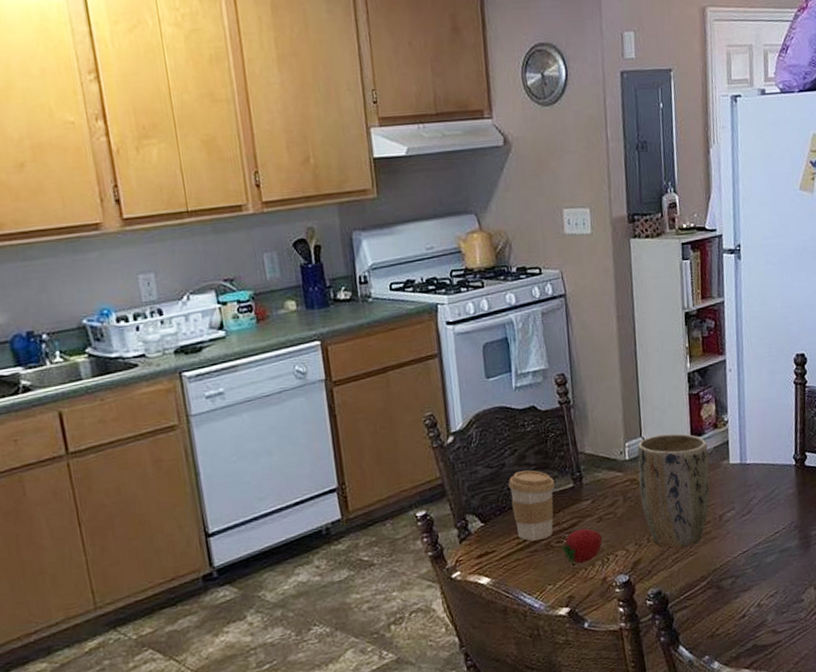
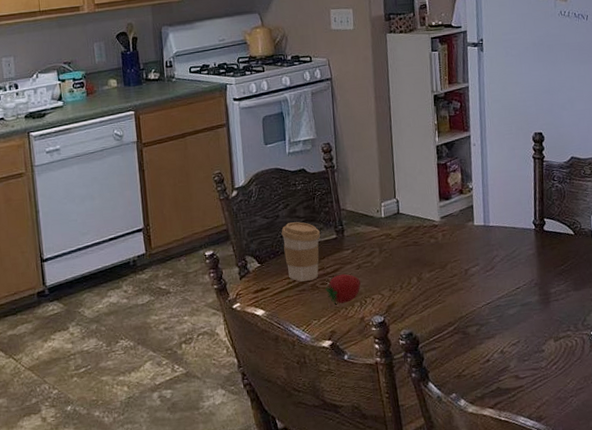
plant pot: present [637,433,710,548] -> none [392,196,457,296]

